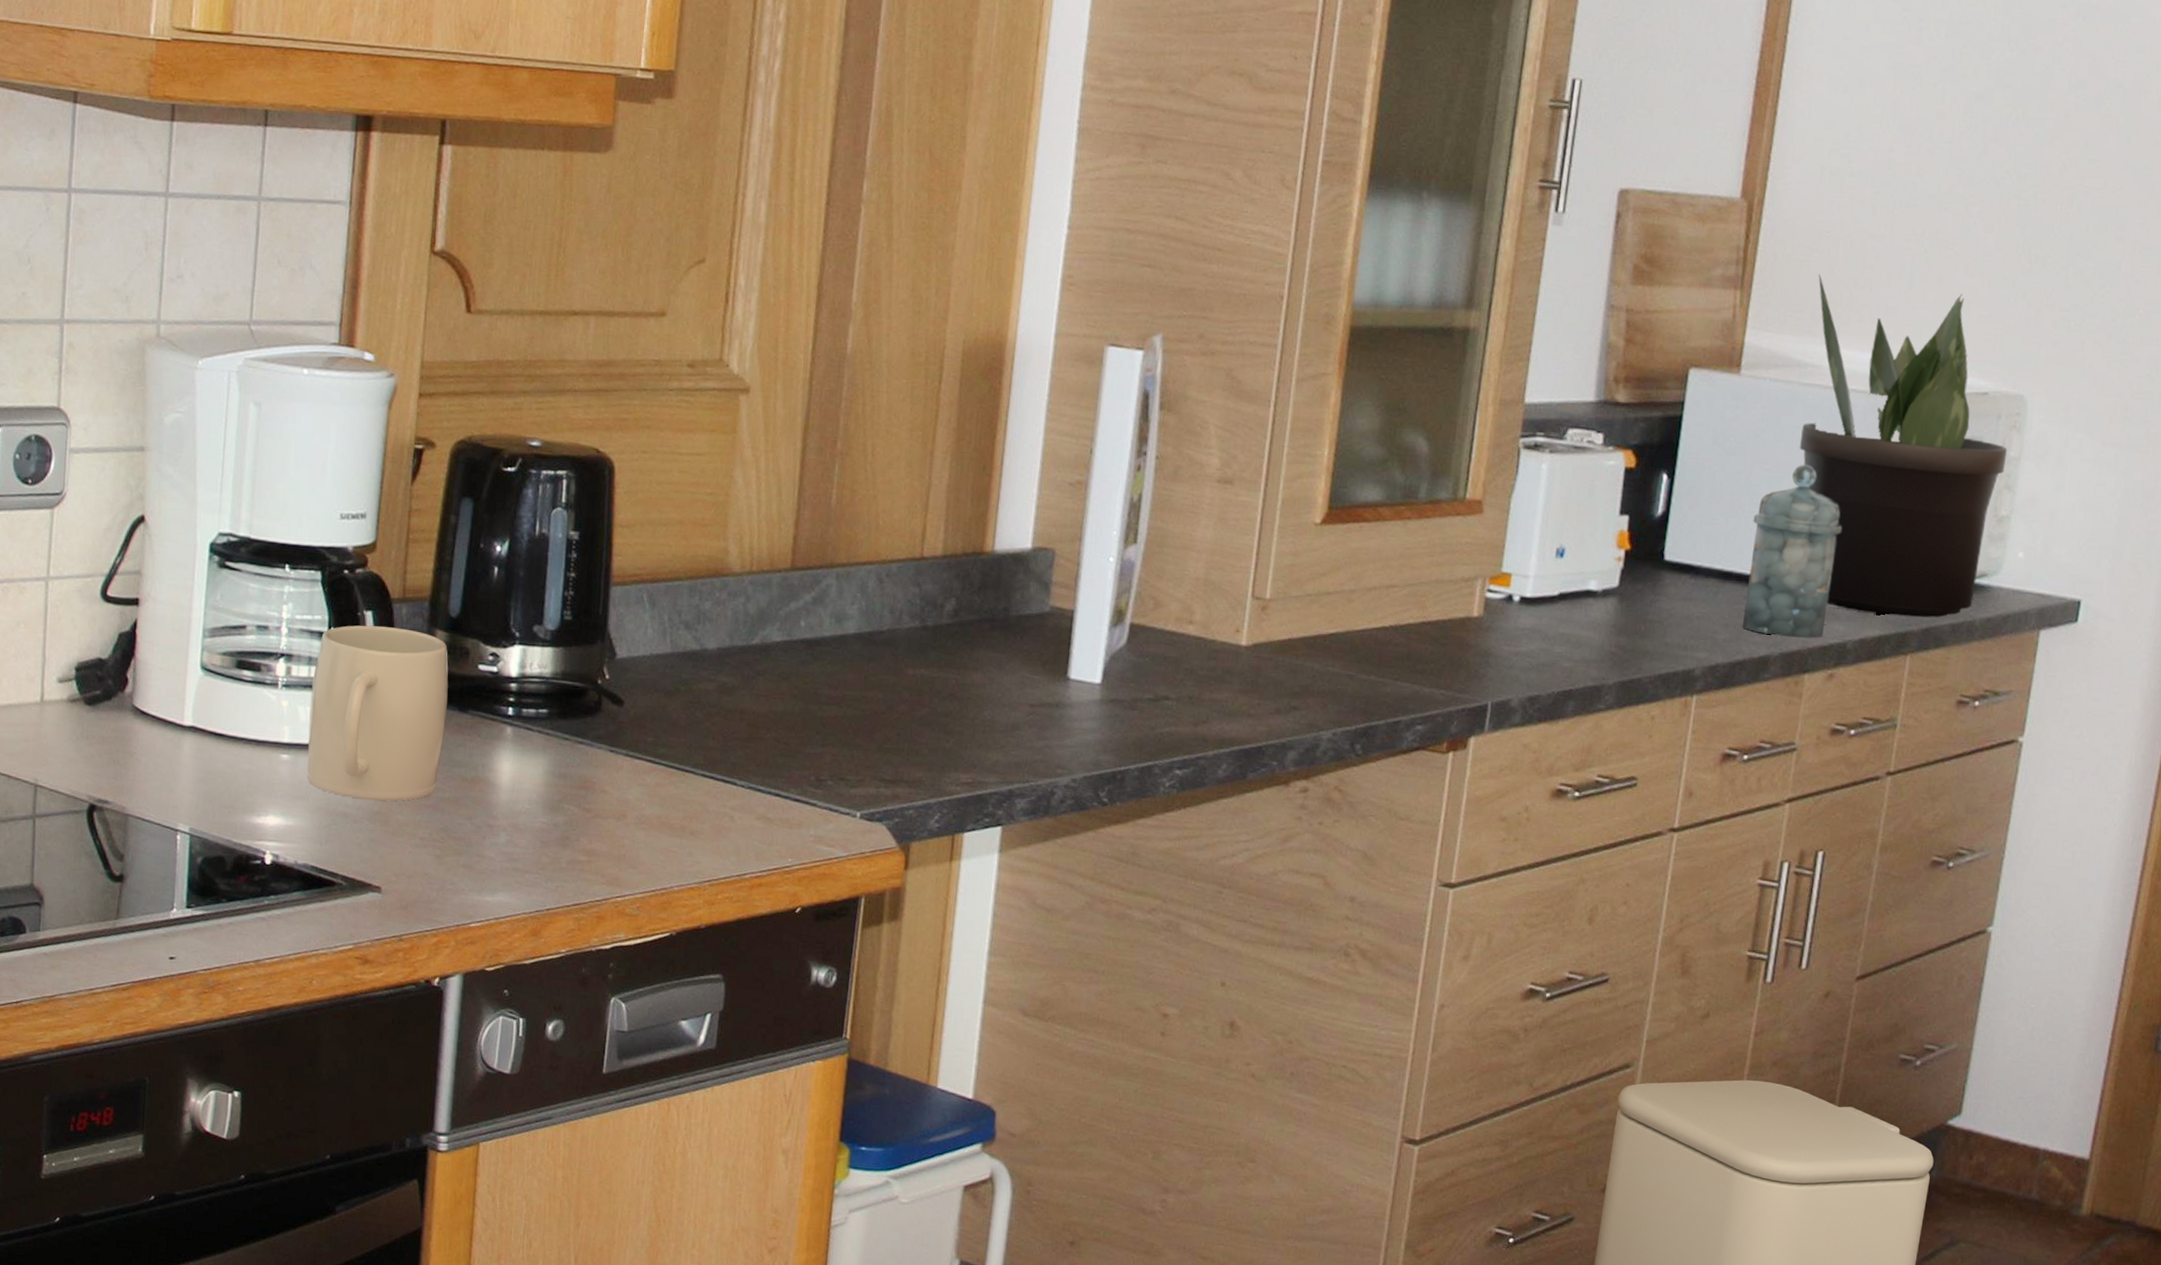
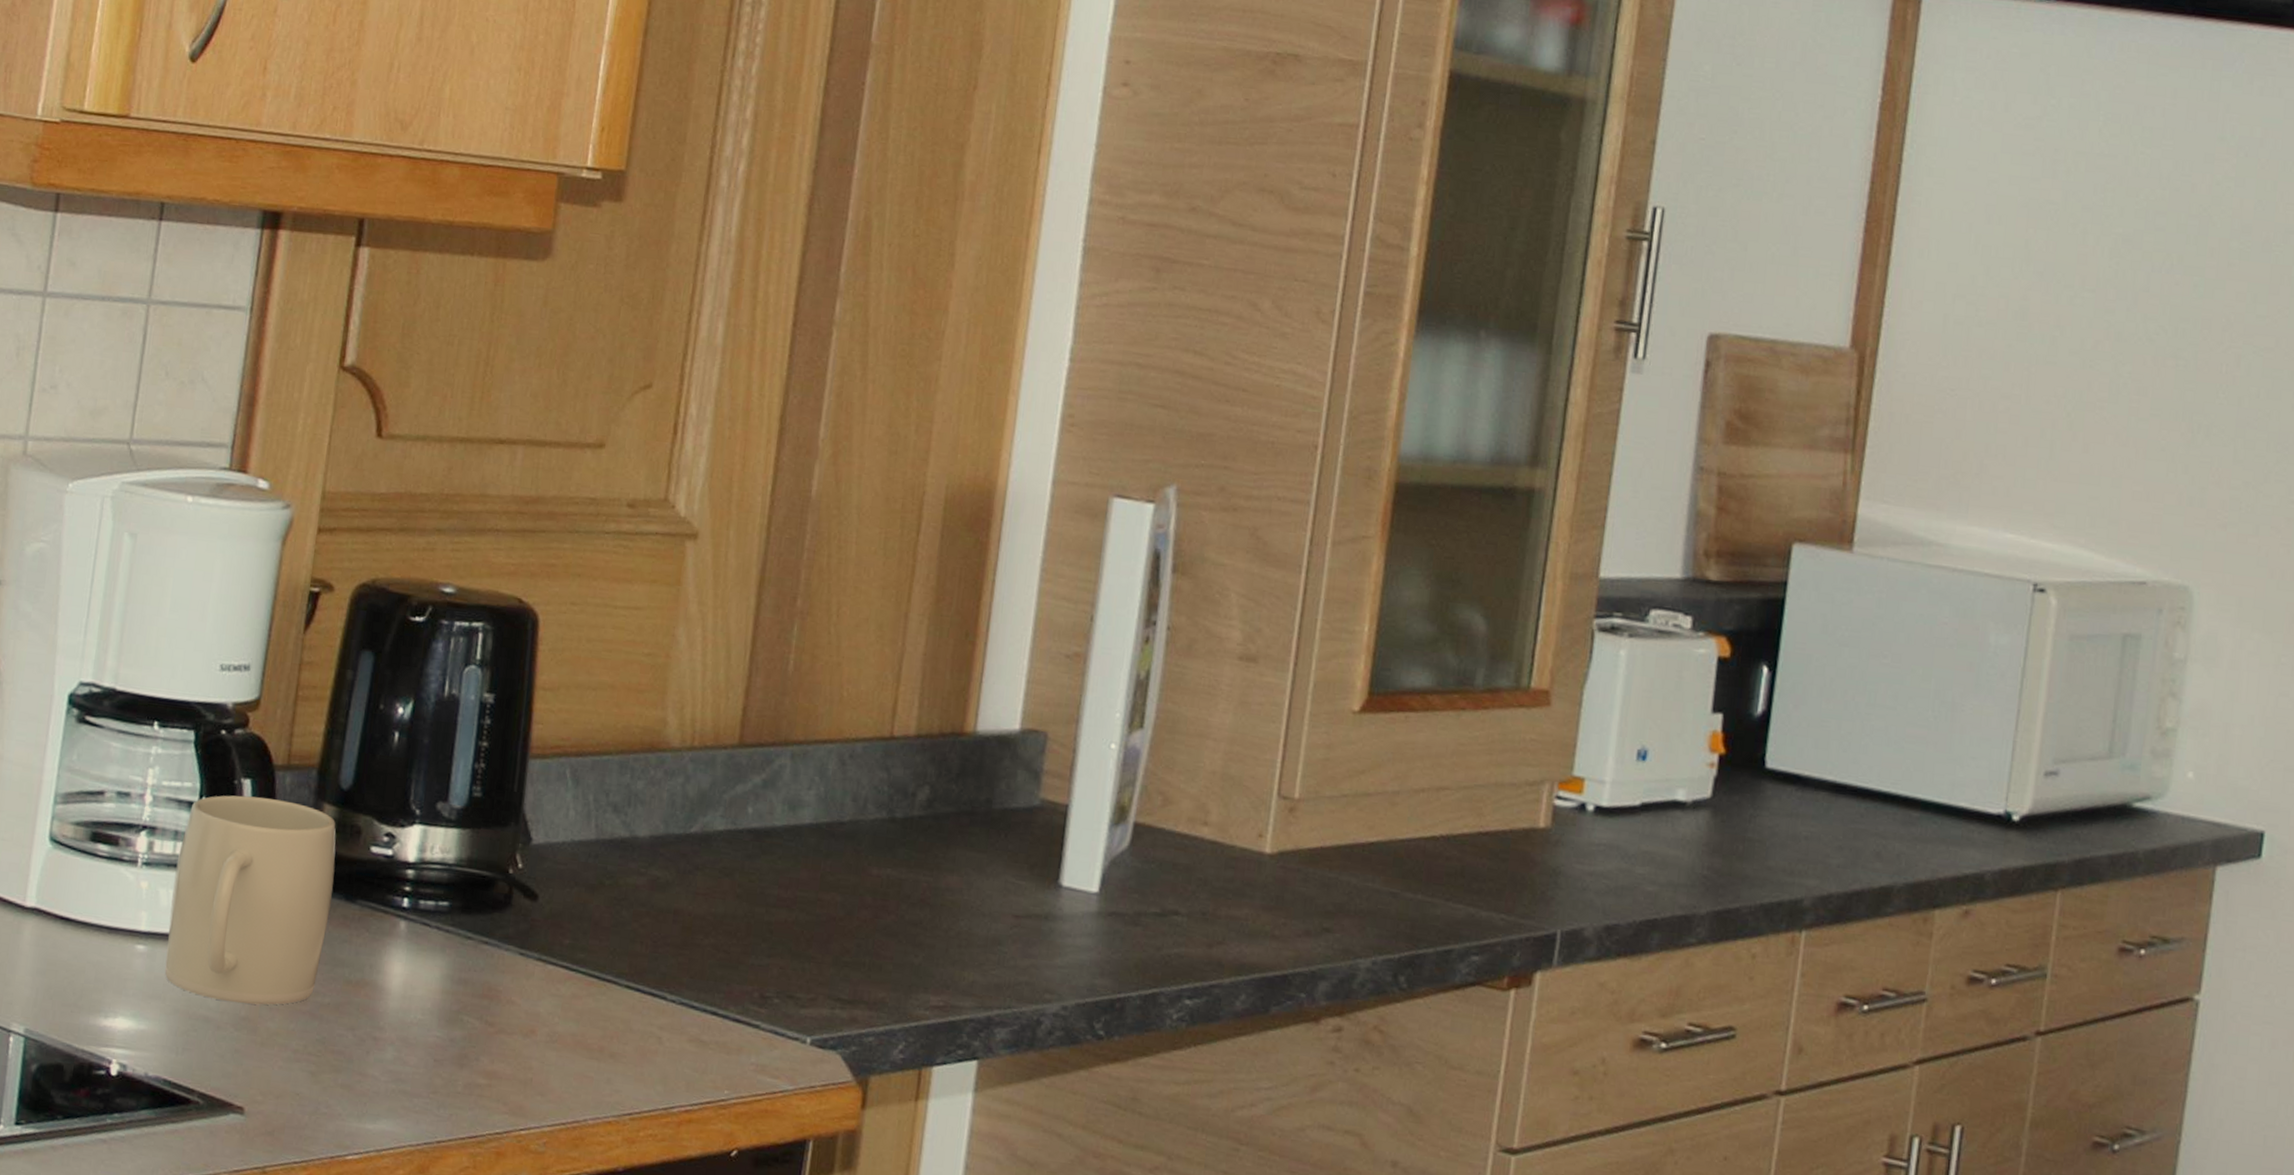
canister: present [1742,464,1843,639] -> none [1859,659,1977,868]
planter: present [1799,274,2008,618] -> none [1923,438,2172,847]

